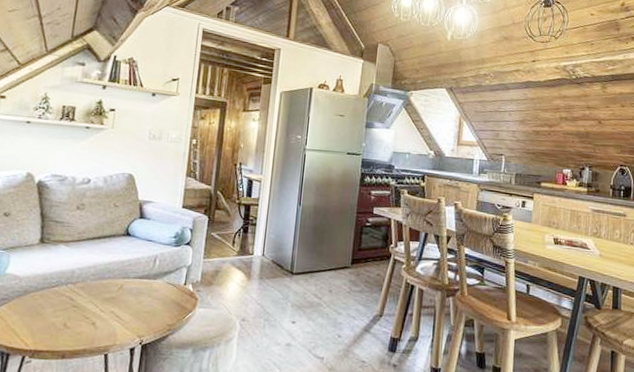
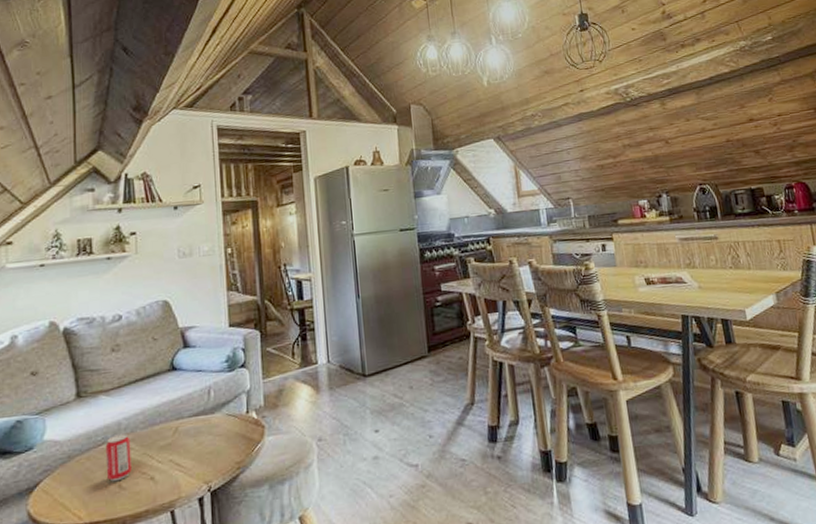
beverage can: none [54,280,81,320] -> present [105,433,132,482]

